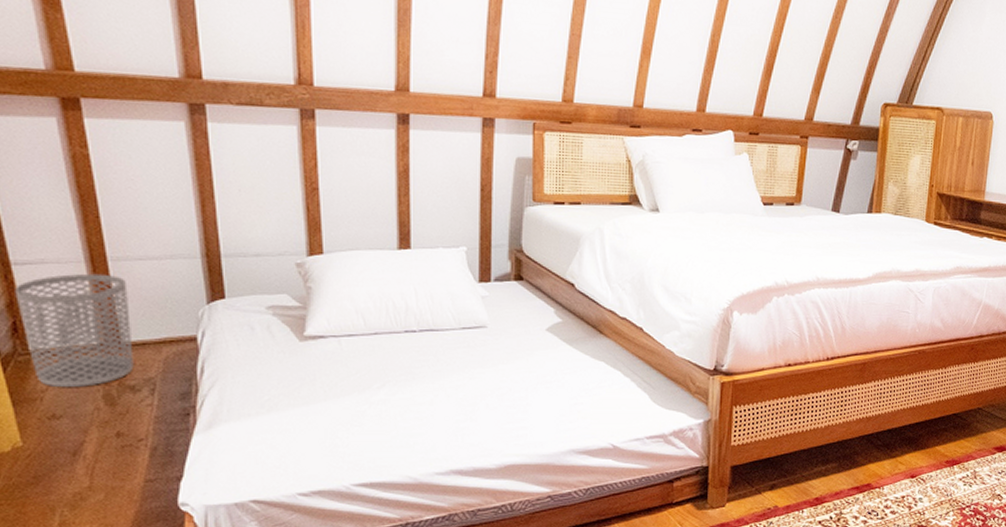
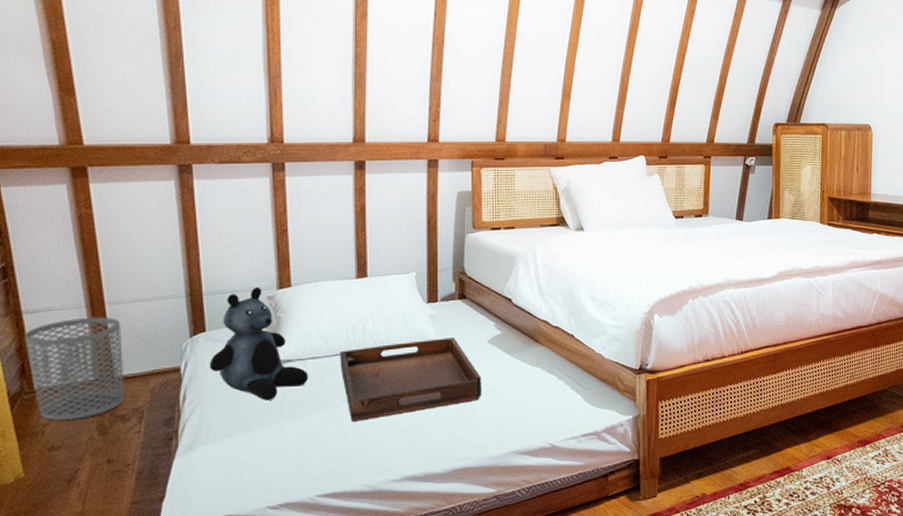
teddy bear: none [230,251,343,379] -> present [209,286,308,401]
serving tray: none [379,322,538,408] -> present [340,337,481,422]

